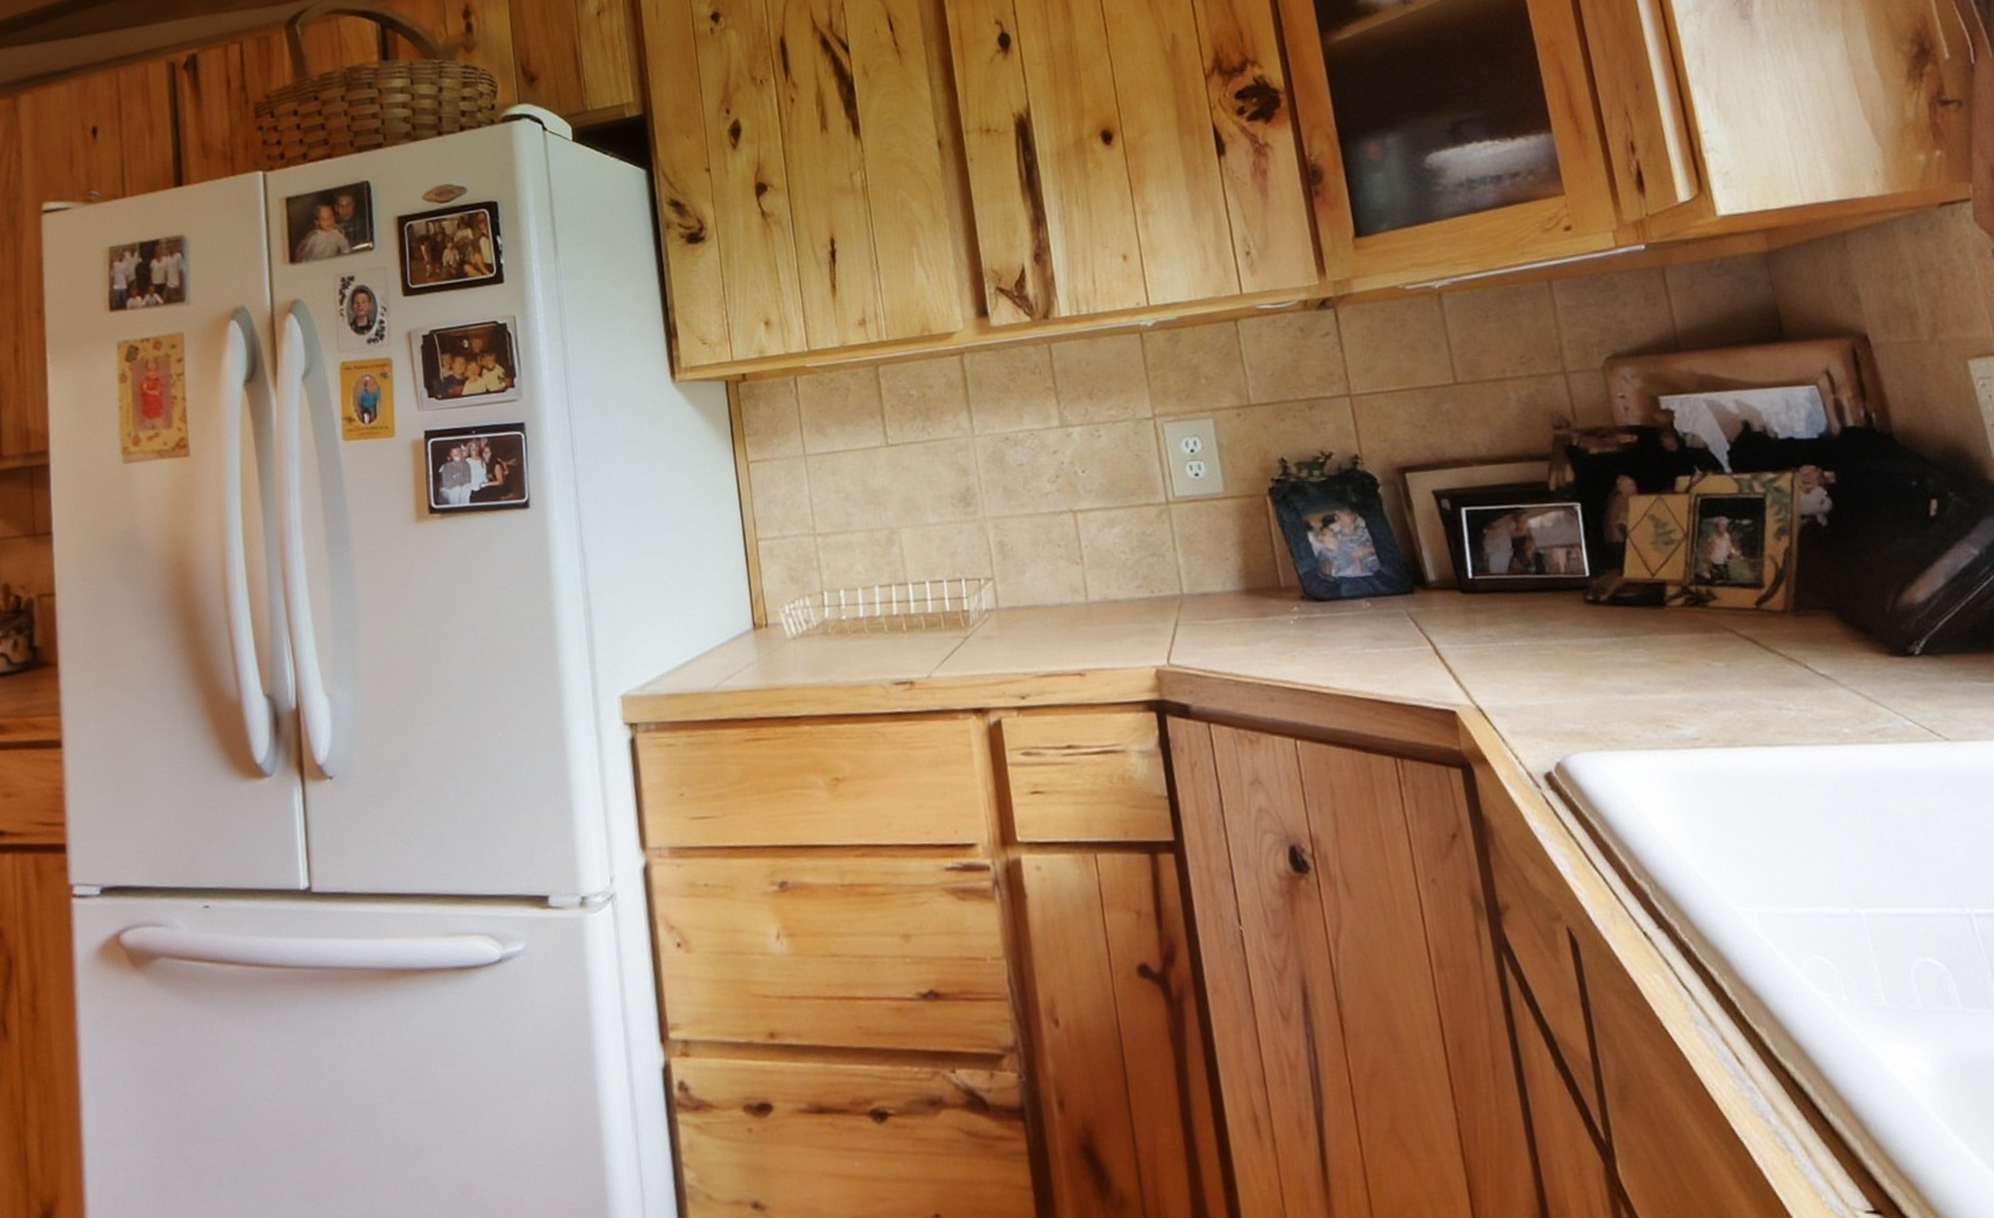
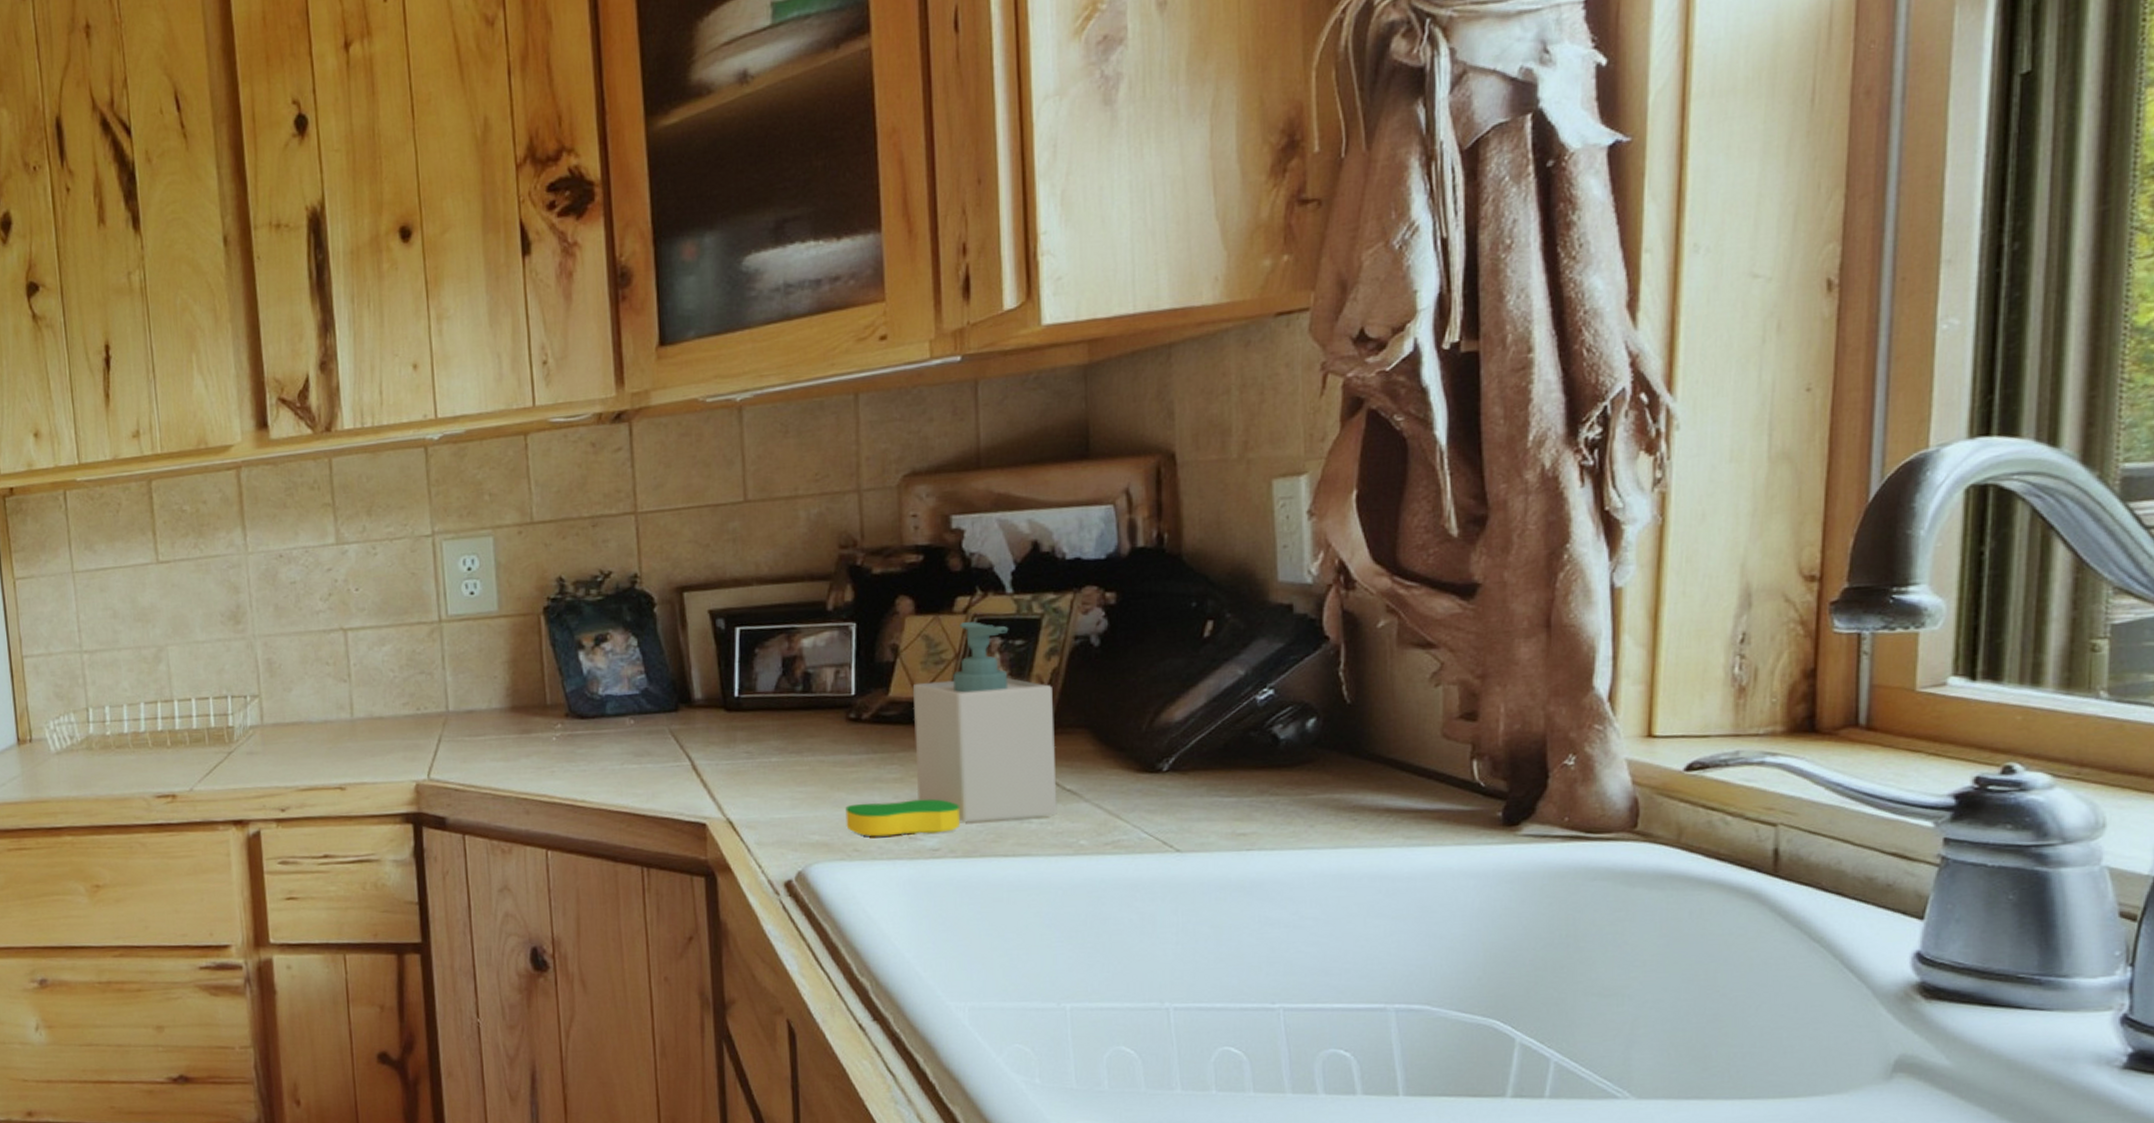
sponge: none [1596,684,1717,725] -> present [845,799,960,837]
soap bottle: none [1647,501,1815,709] -> present [913,621,1057,822]

